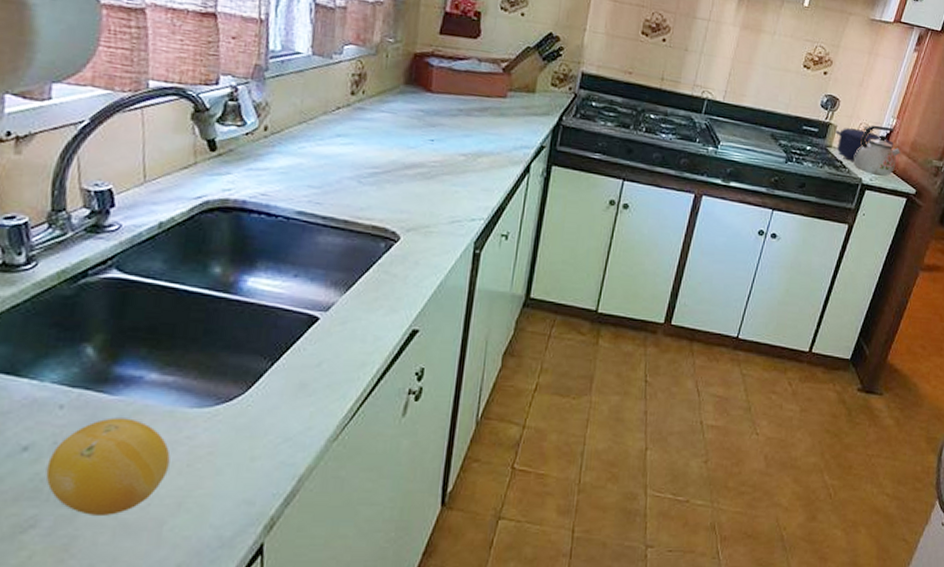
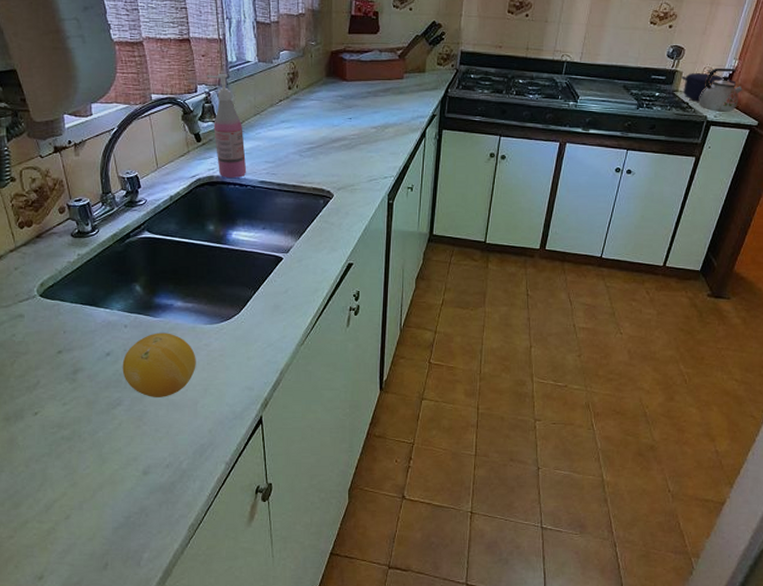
soap dispenser: none [235,63,281,205] -> present [206,74,247,179]

